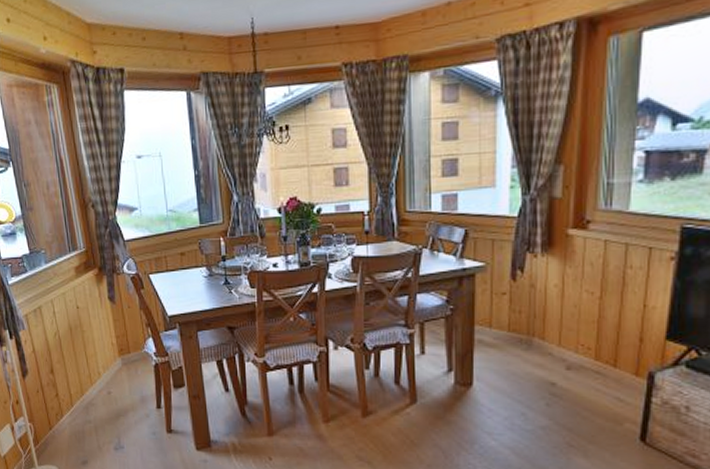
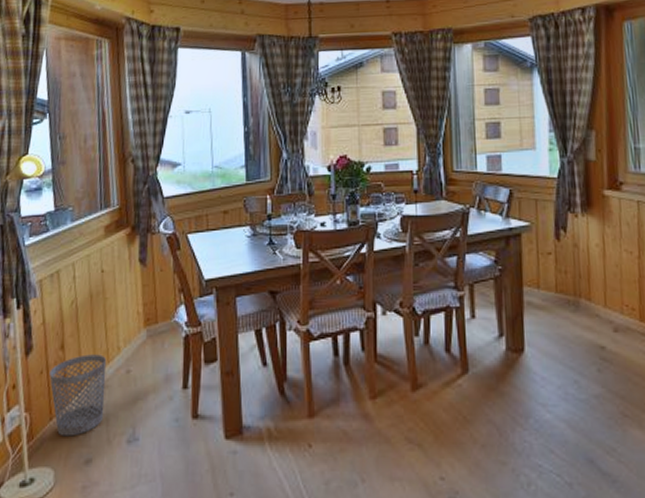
wastebasket: none [44,378,93,443] -> present [49,354,107,437]

